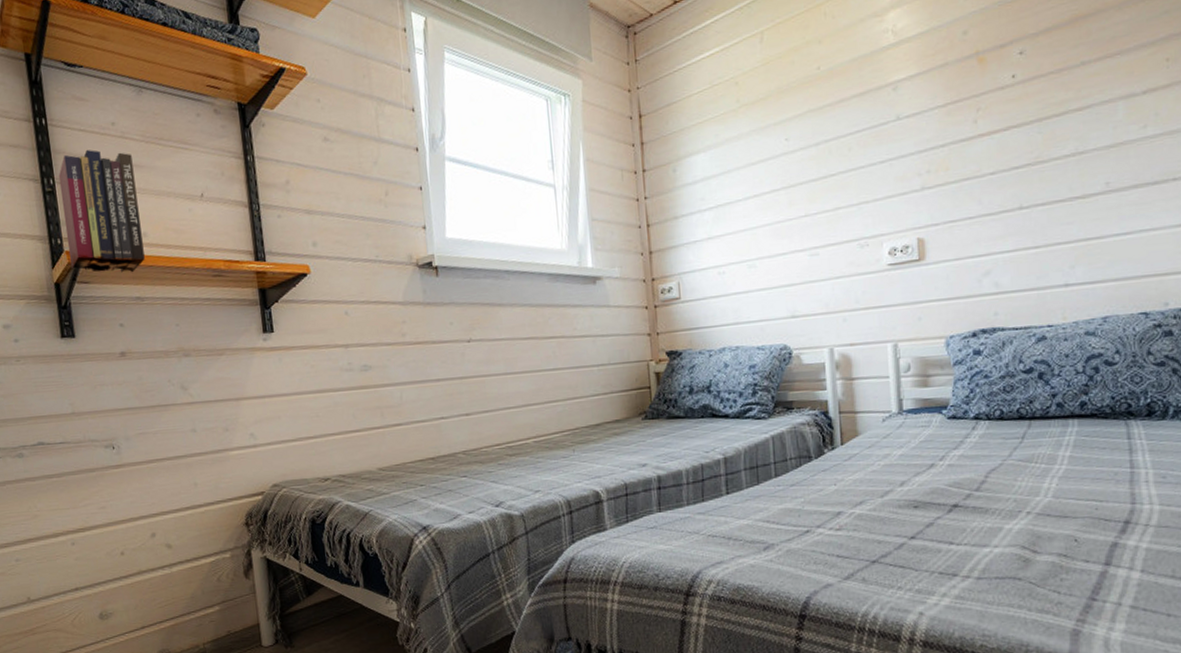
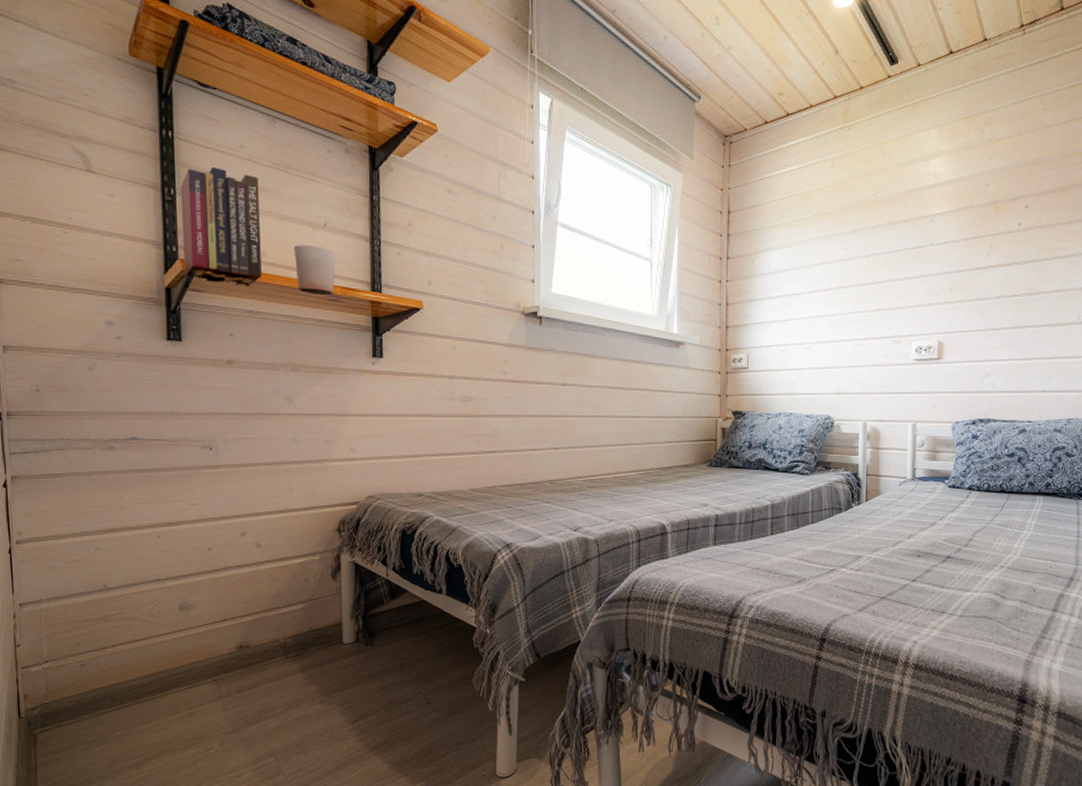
candle holder: none [173,219,218,272] -> present [293,245,336,296]

